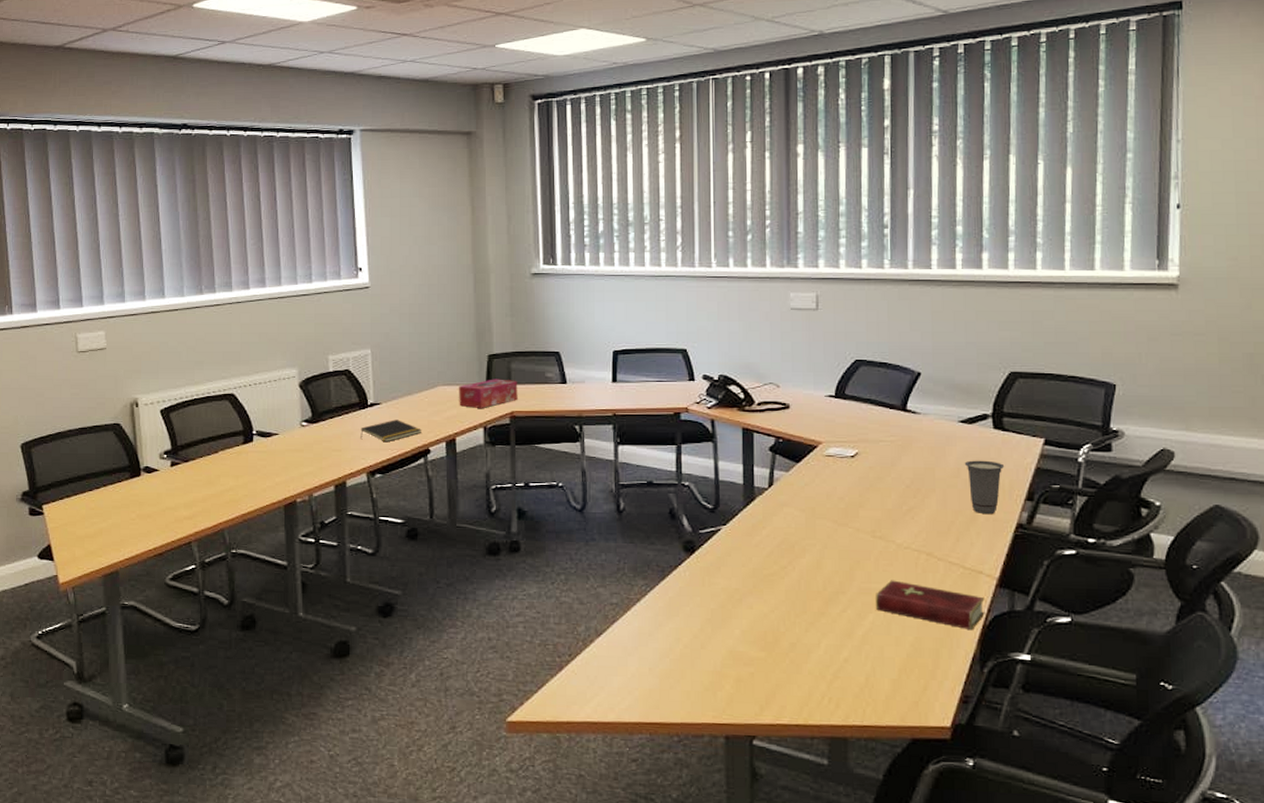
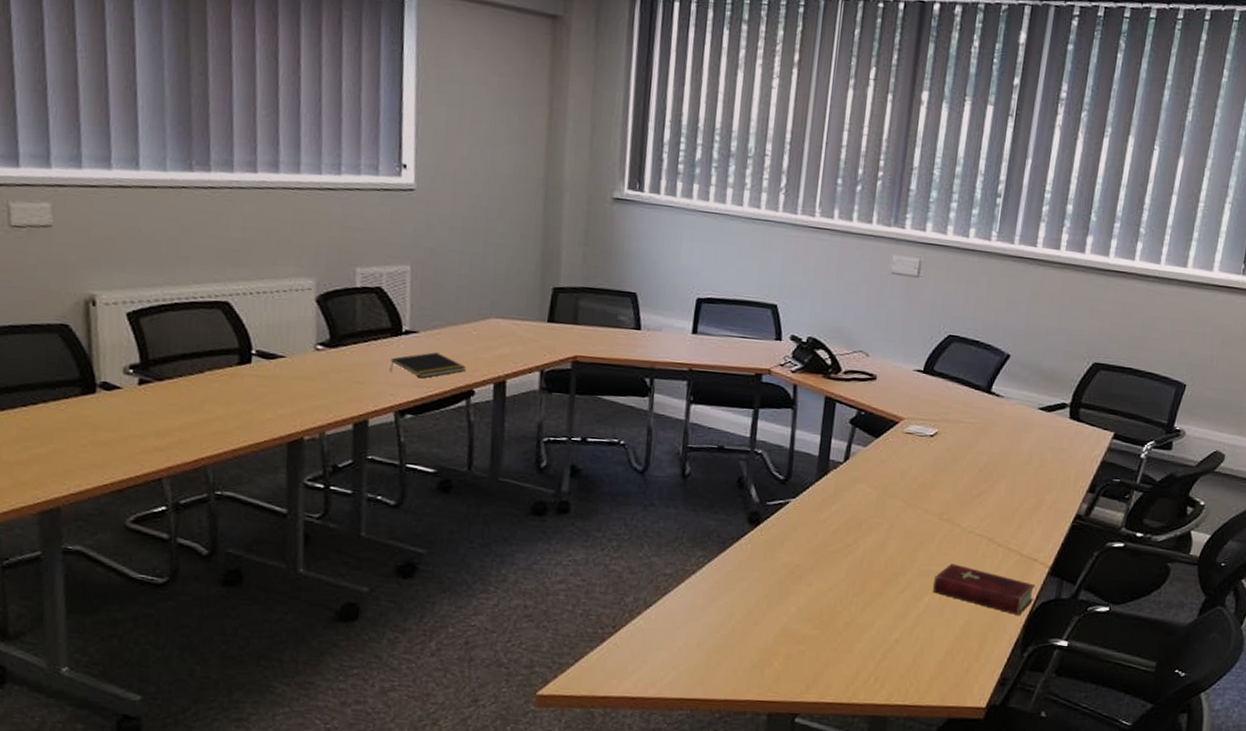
tissue box: present [459,379,518,408] -> none [513,316,585,349]
cup: present [964,460,1005,515] -> none [1037,448,1074,504]

